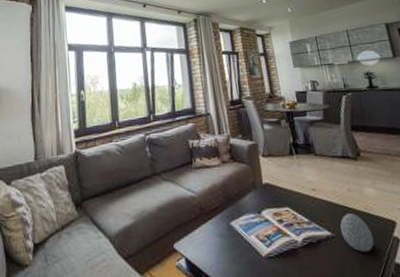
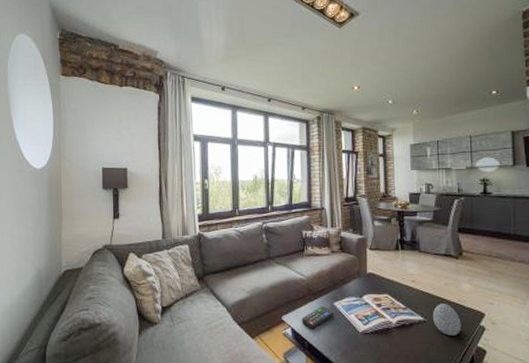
remote control: none [196,227,233,259] -> present [302,306,334,330]

